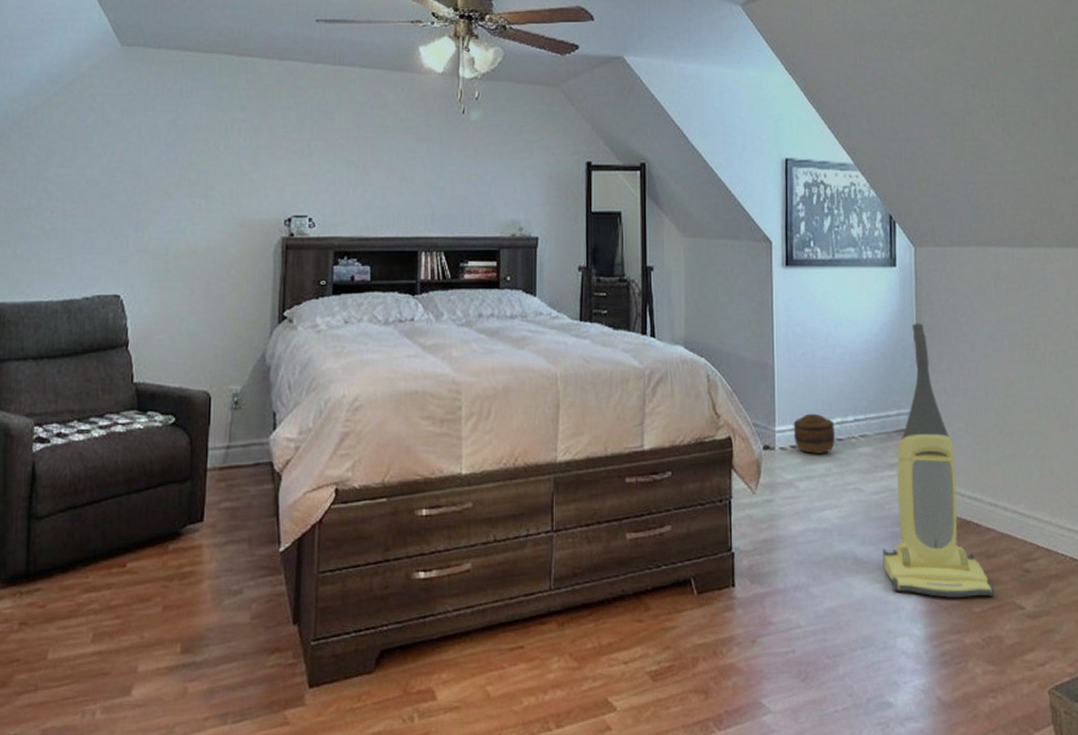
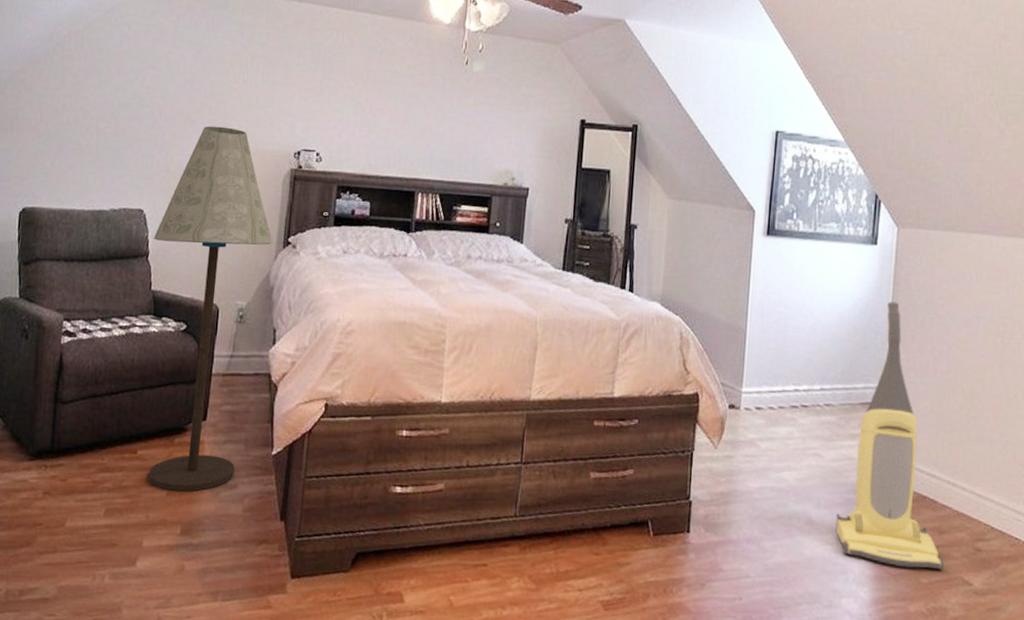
floor lamp: none [132,198,267,606] -> present [147,126,273,492]
basket: present [793,413,835,454] -> none [759,378,801,418]

